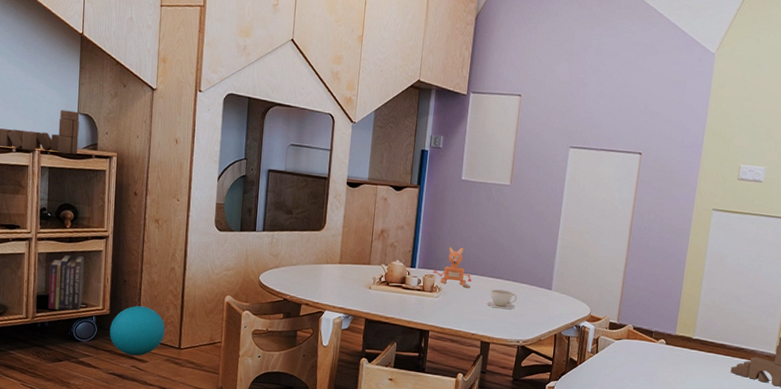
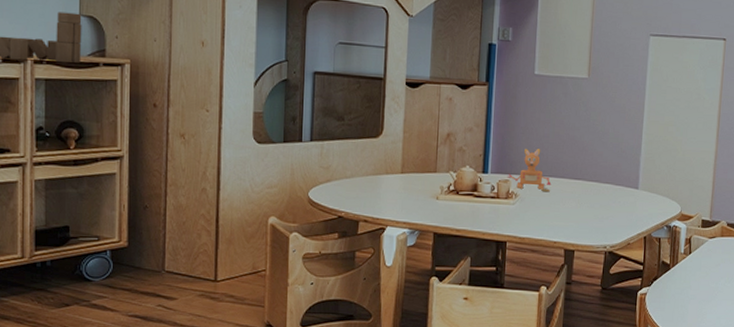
books: present [48,255,85,310] -> none [49,181,94,246]
ball: present [109,305,165,356] -> none [128,235,197,293]
teacup: present [486,289,517,310] -> none [569,192,602,213]

